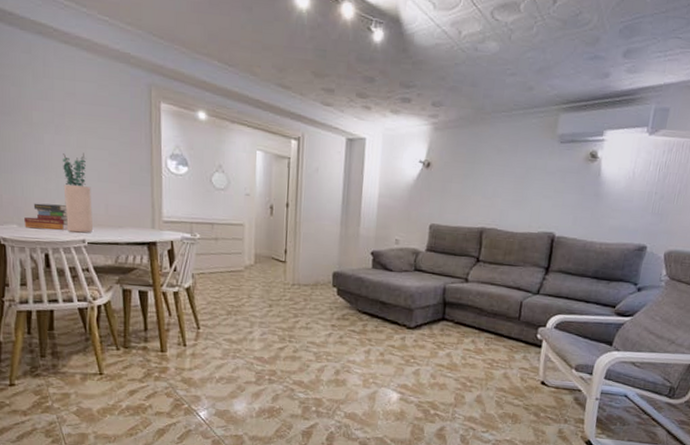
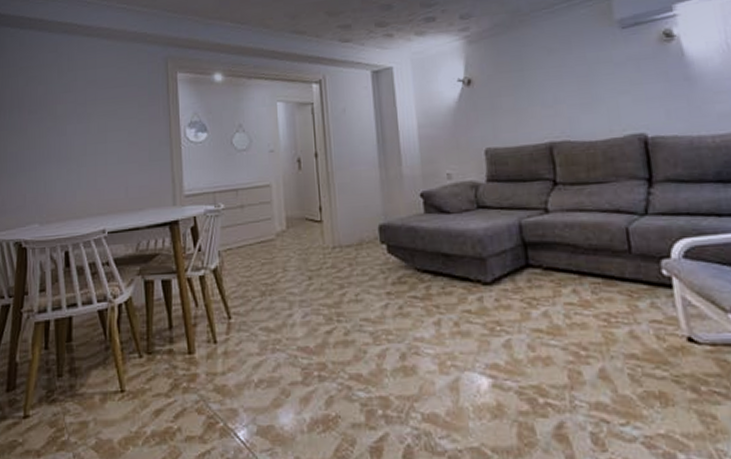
books: present [24,203,68,230] -> none [46,195,88,226]
vase: present [63,153,94,233] -> none [84,137,114,223]

